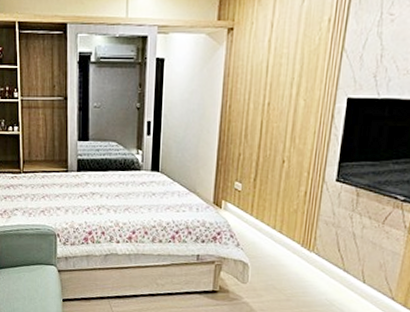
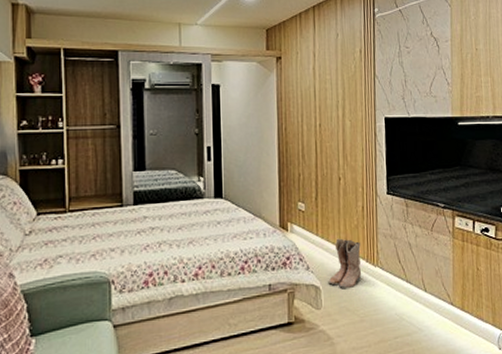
boots: none [257,220,298,269] -> present [328,238,362,289]

